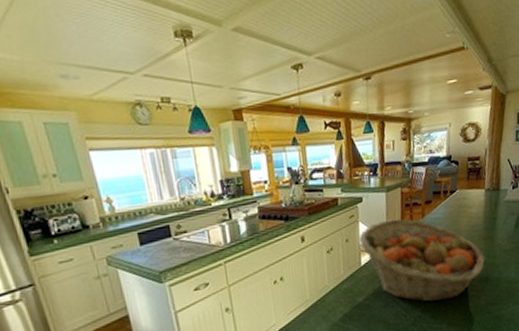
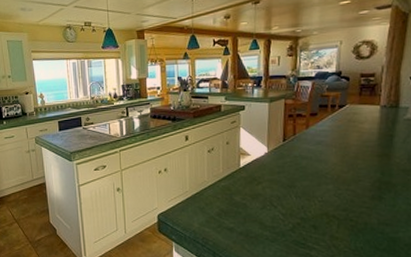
fruit basket: present [359,218,485,302] -> none [240,127,378,212]

